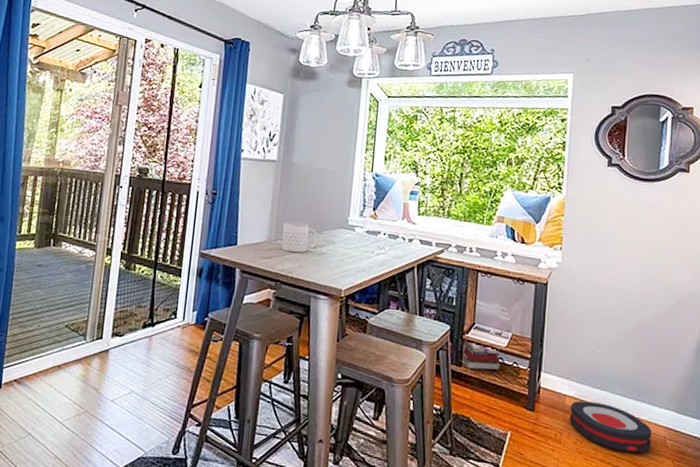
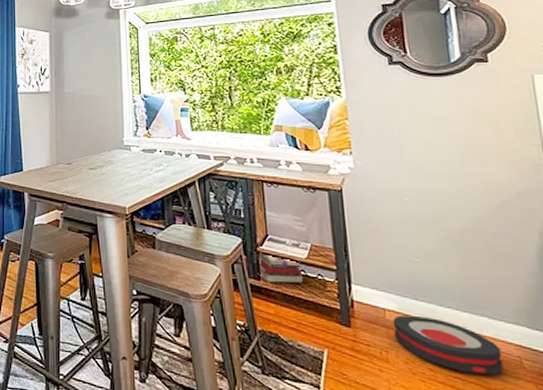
mug: present [282,222,318,253] -> none [62,146,96,175]

